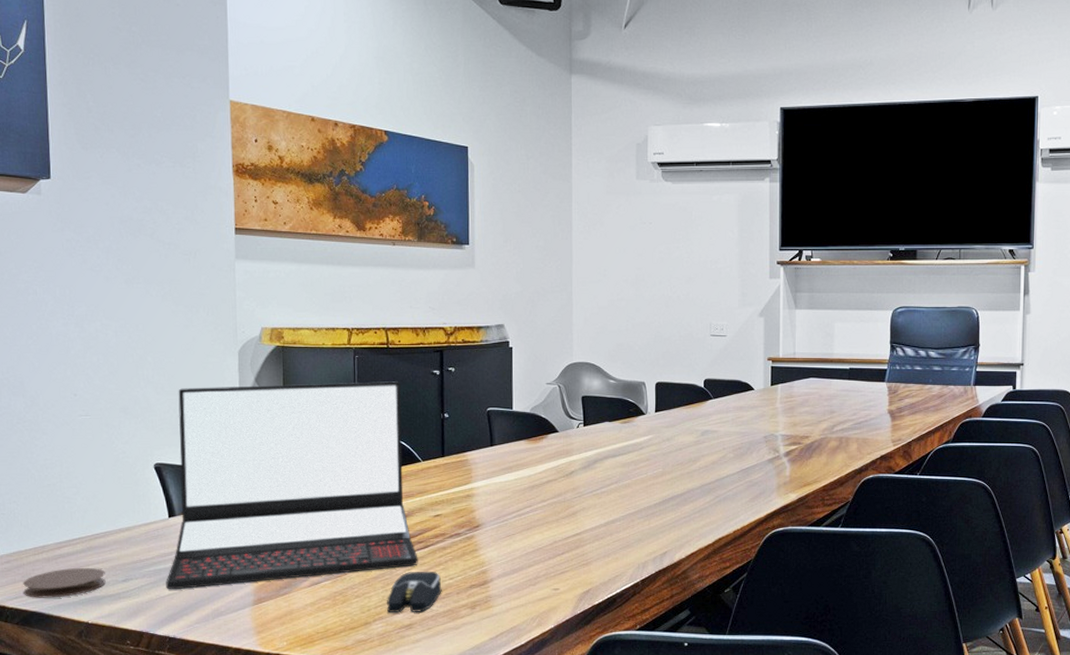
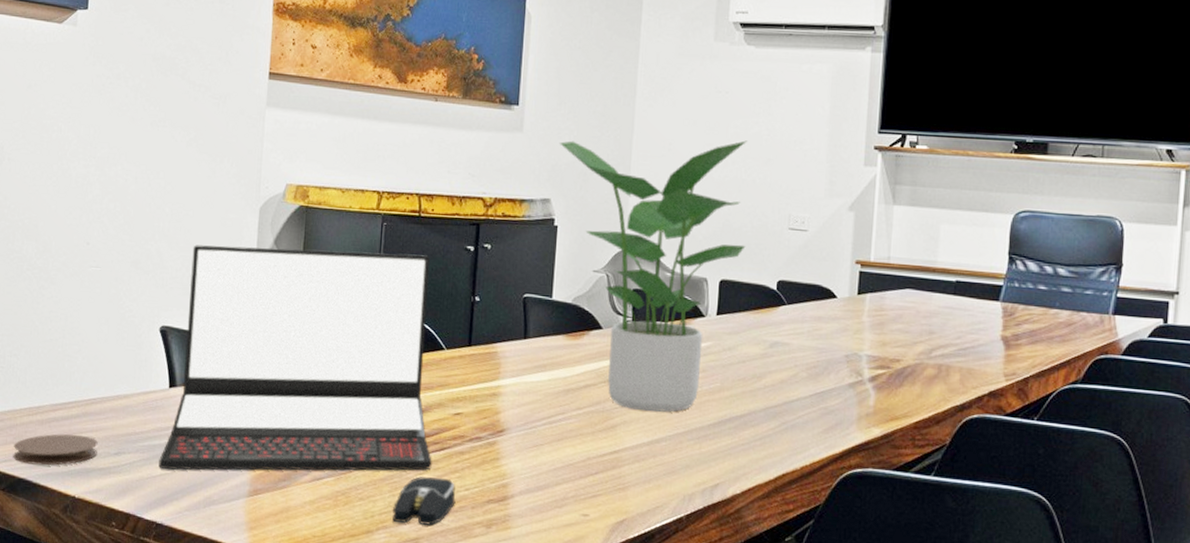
potted plant: none [509,263,676,497] -> present [560,140,747,412]

